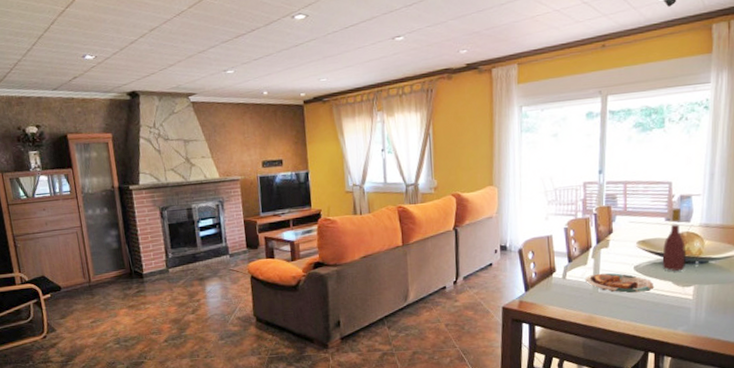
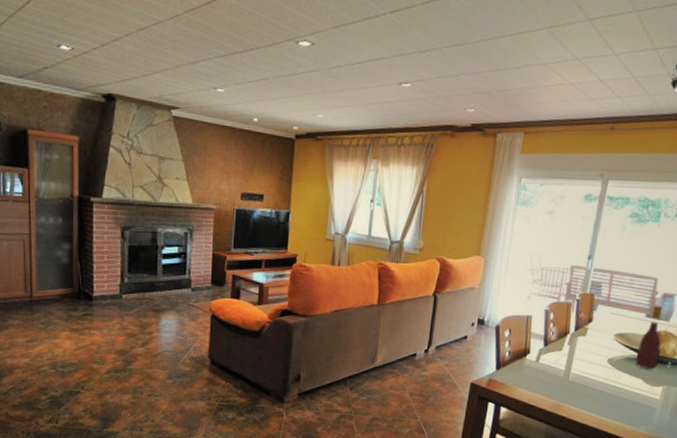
plate: present [584,272,654,294] -> none [557,361,625,387]

